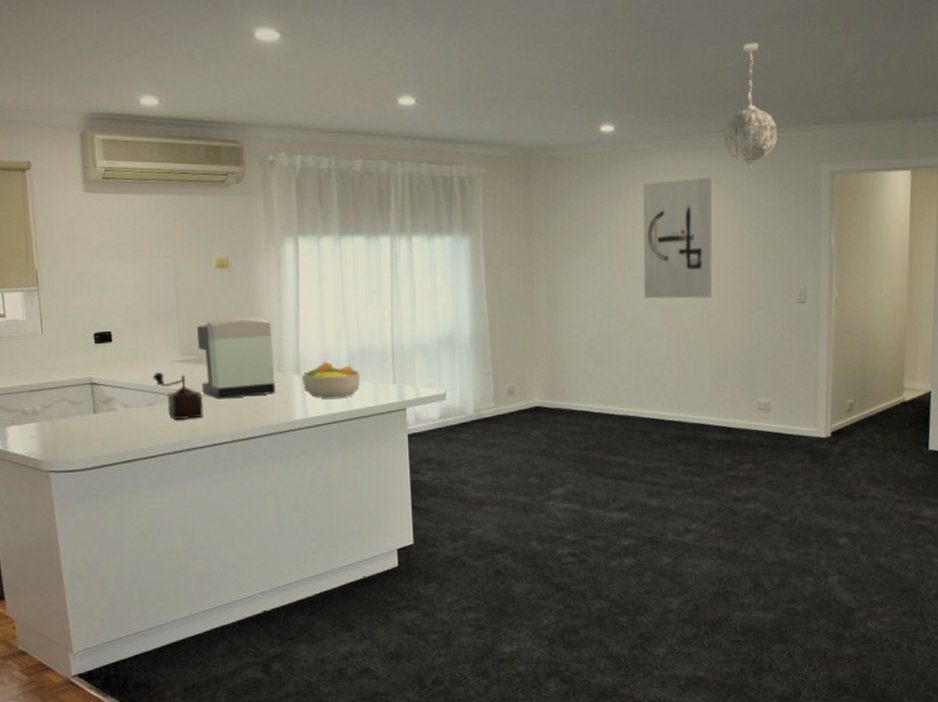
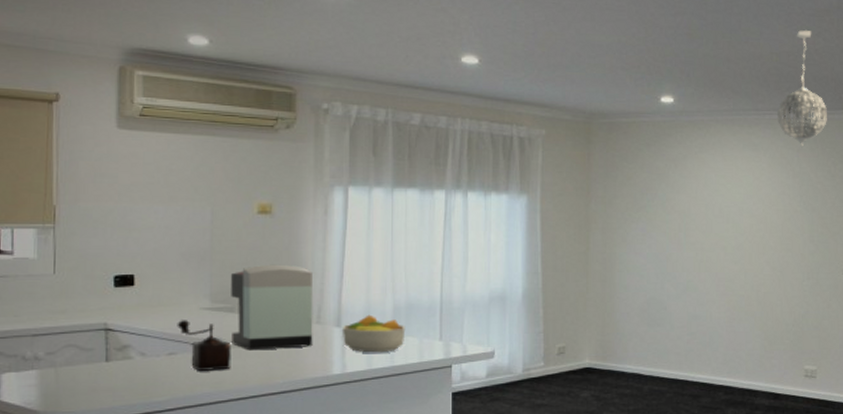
wall art: present [643,177,713,299] -> none [698,151,765,266]

